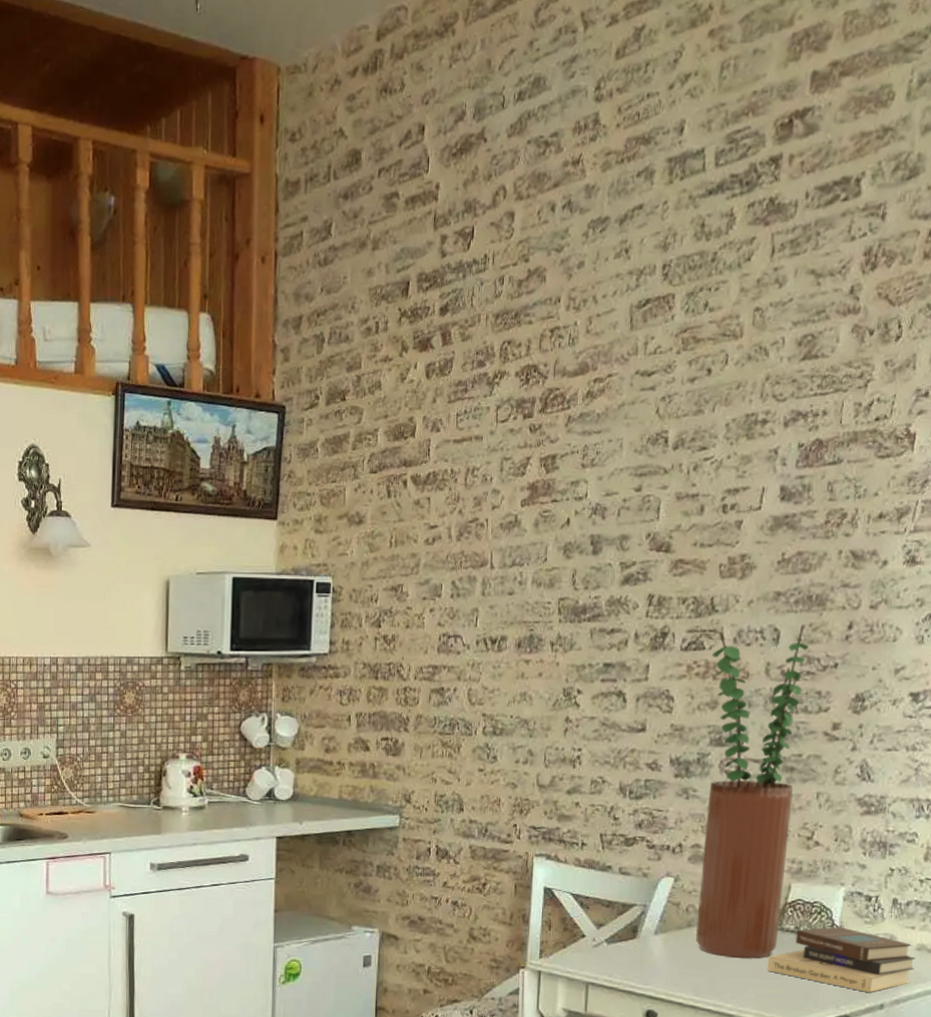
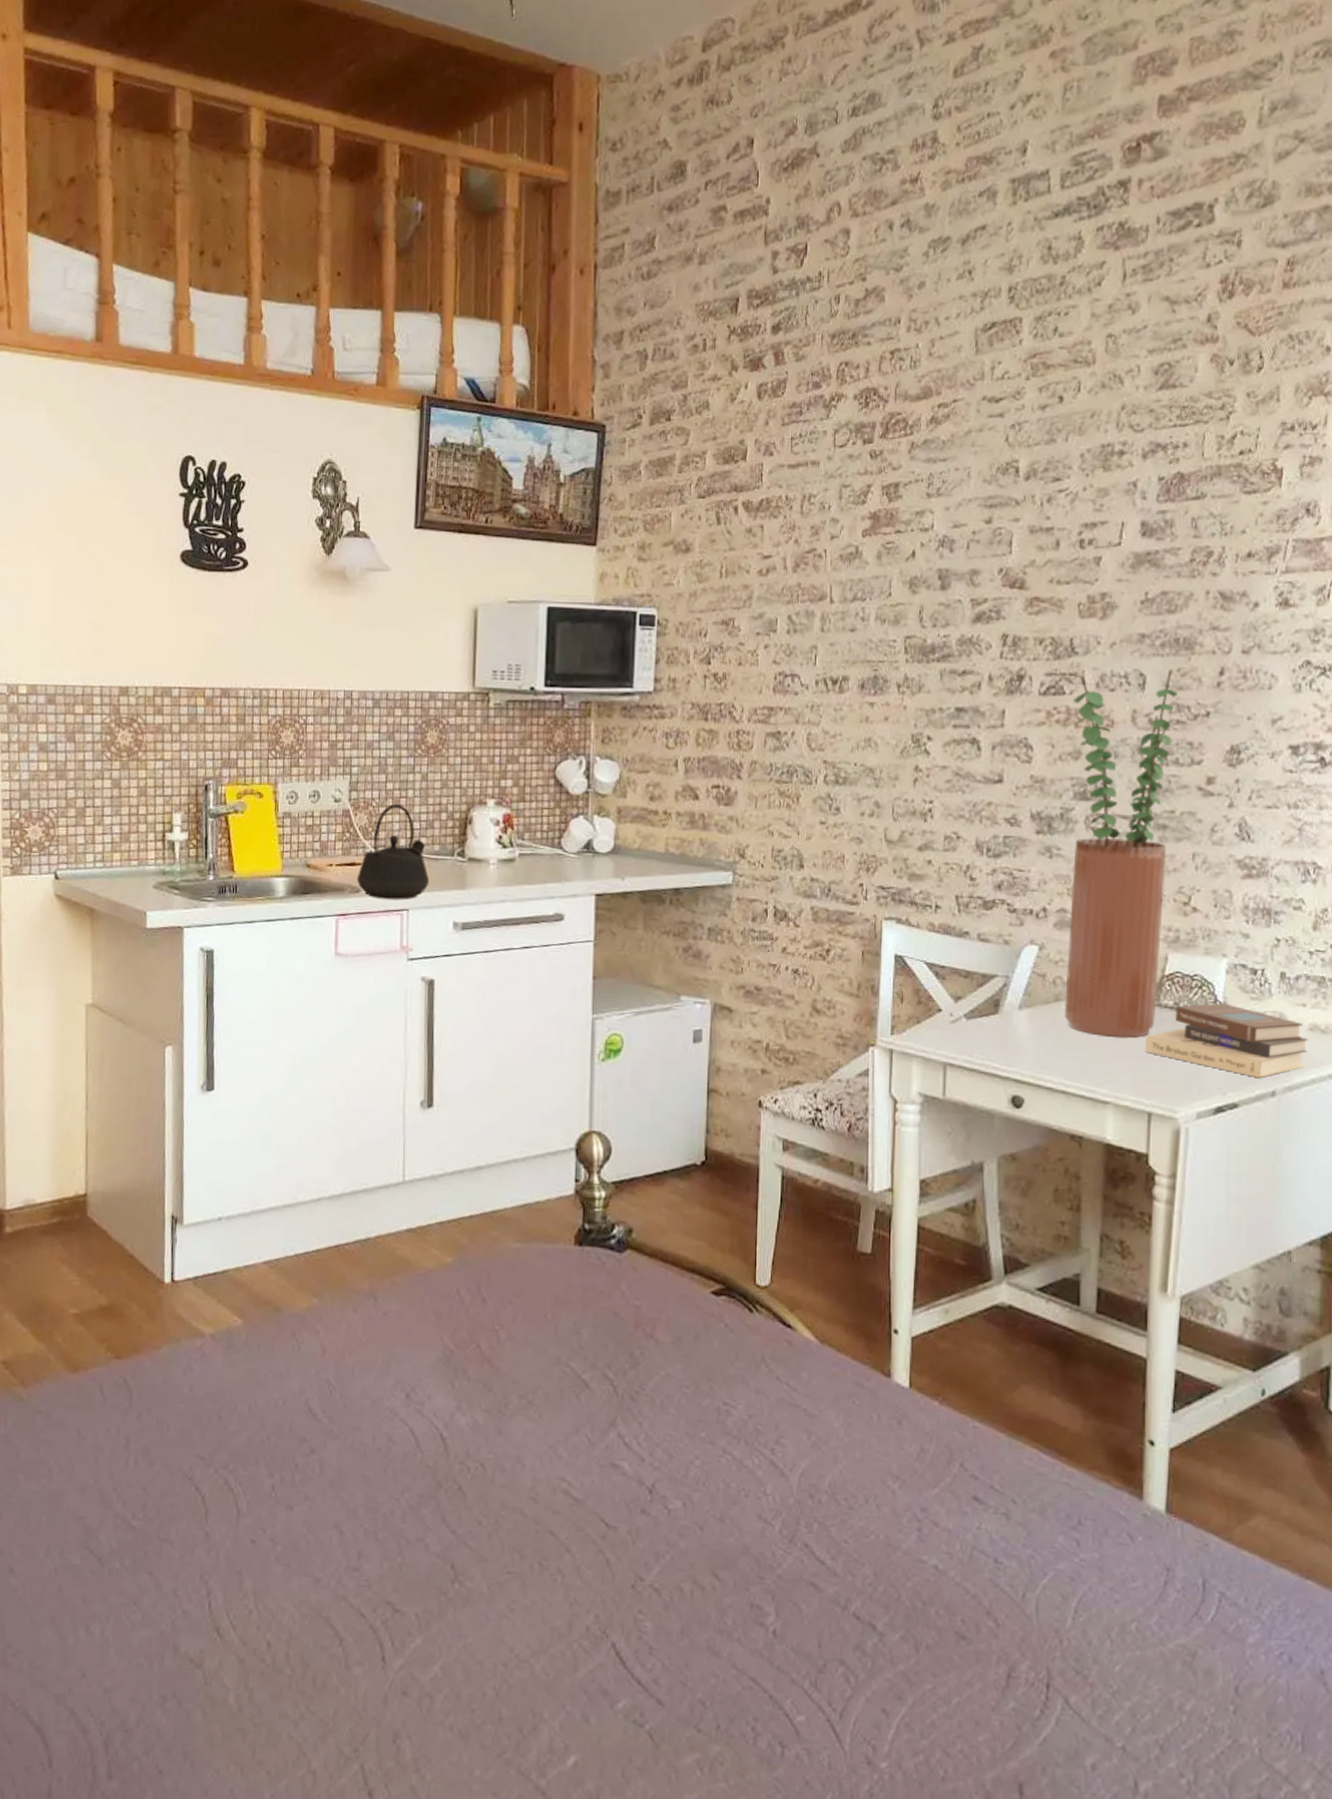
kettle: none [64,759,129,845] -> present [356,804,430,901]

